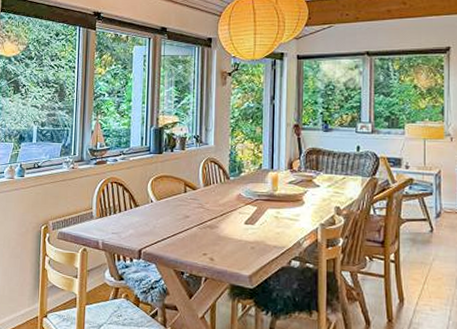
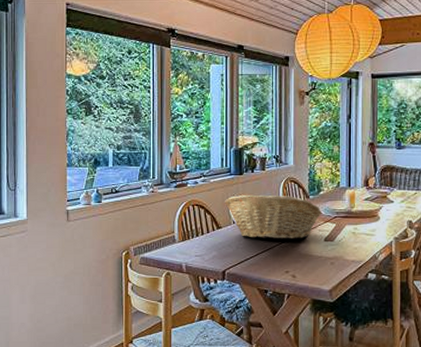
fruit basket: none [143,174,243,221] -> present [225,195,322,239]

